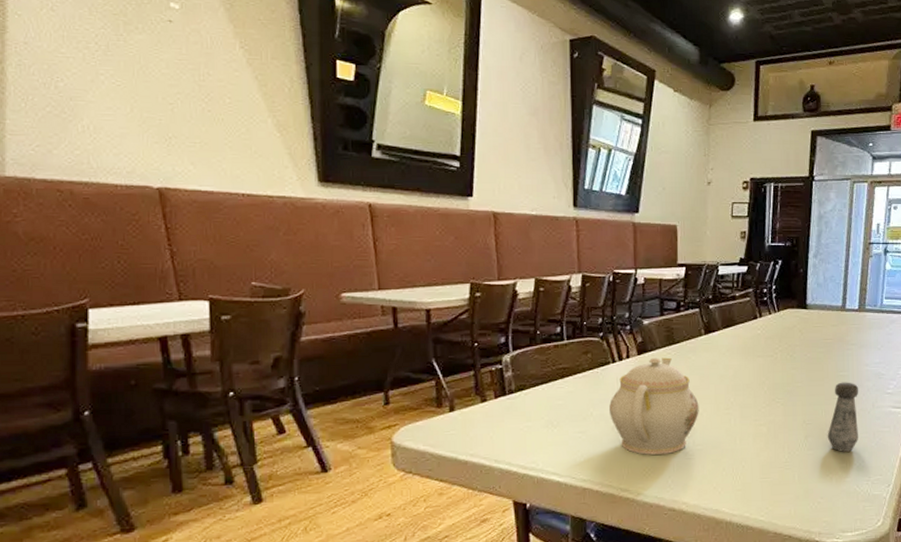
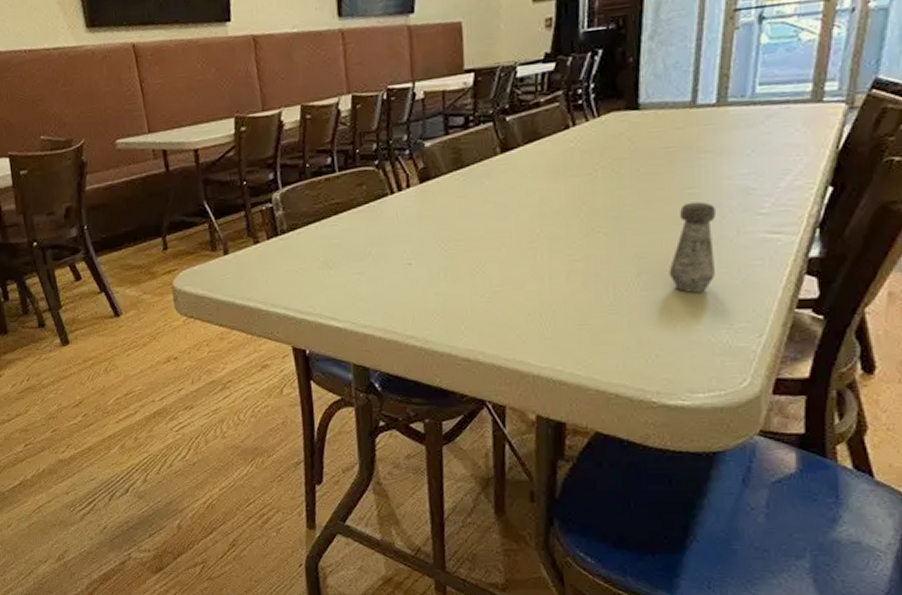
teapot: present [609,357,699,456] -> none [389,184,496,299]

